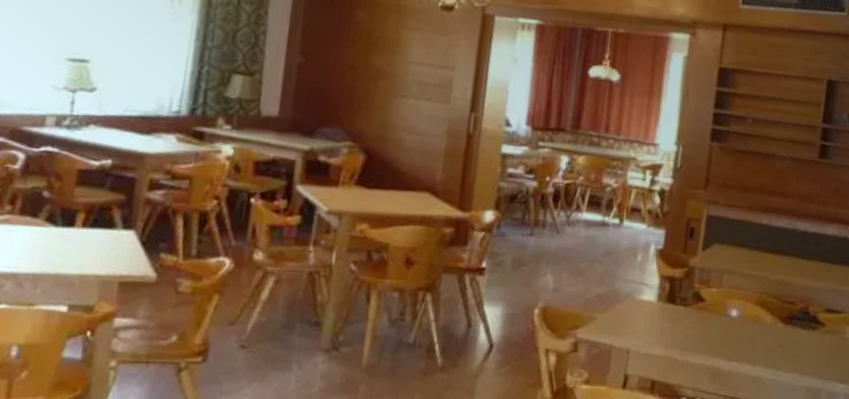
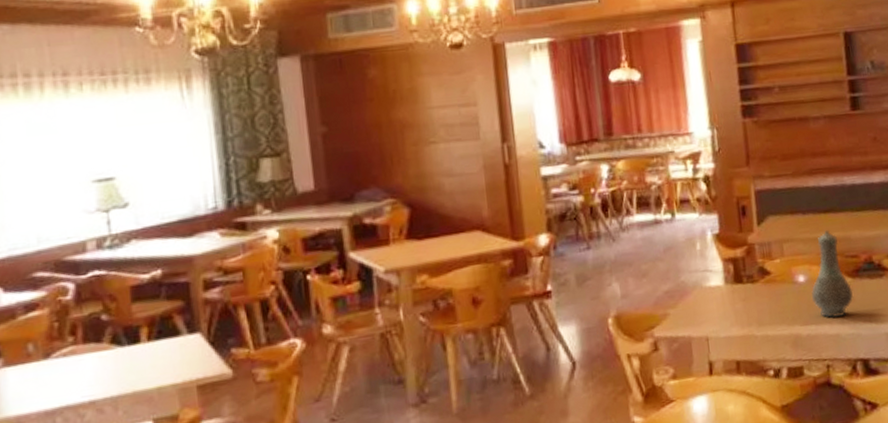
vase: none [740,270,783,360] -> present [811,229,854,318]

